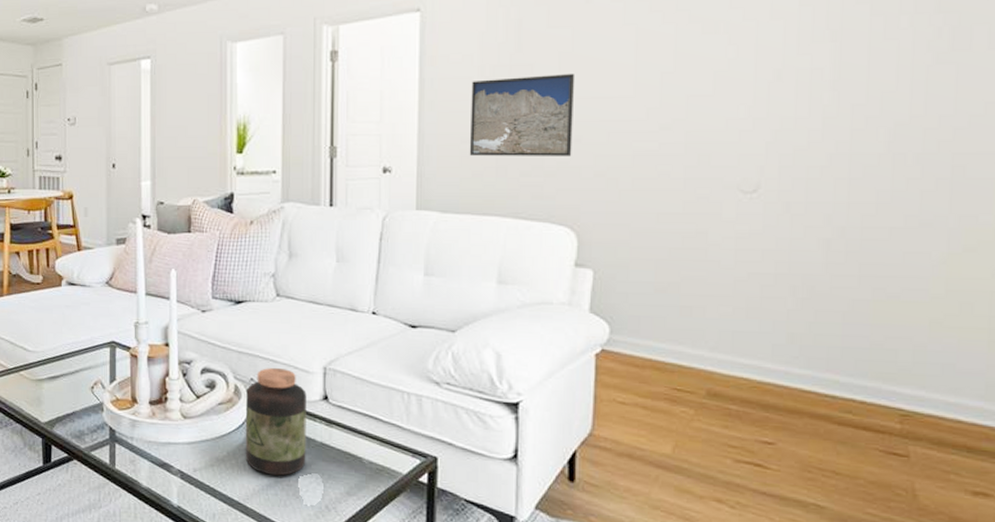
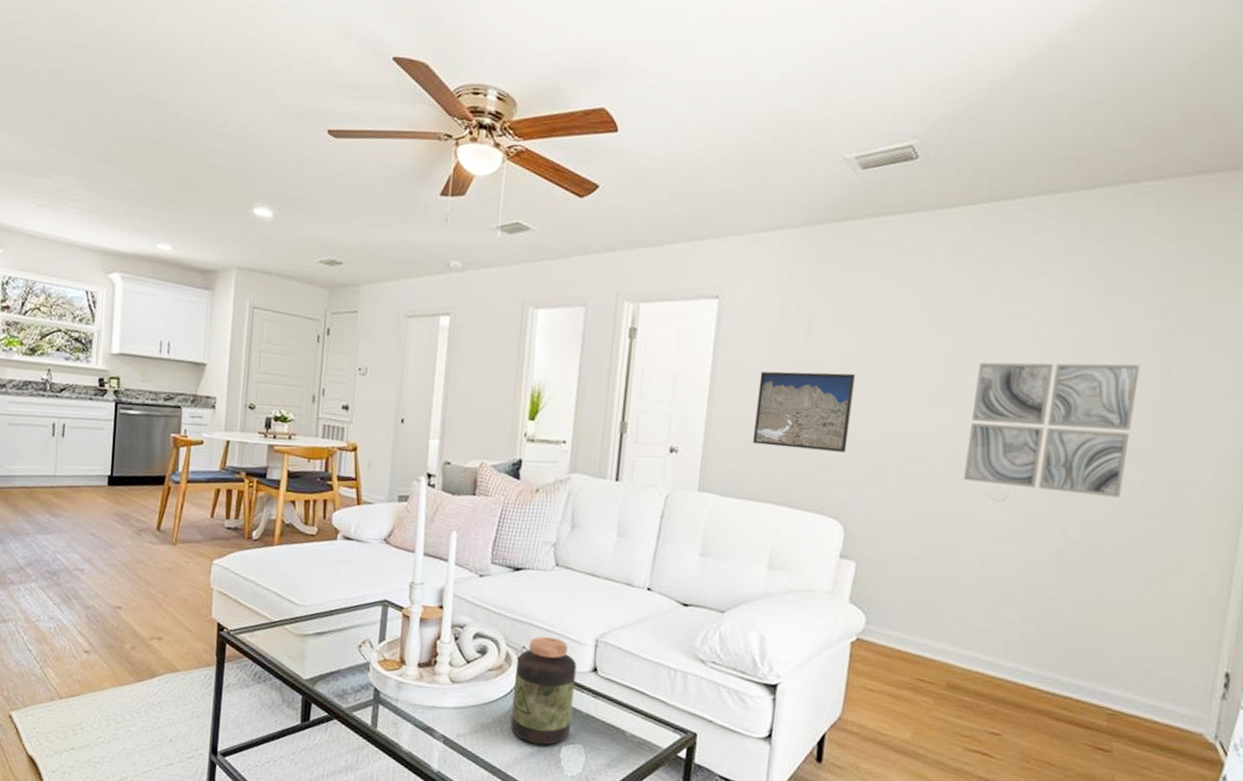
wall art: none [707,29,904,177] -> present [964,362,1140,498]

